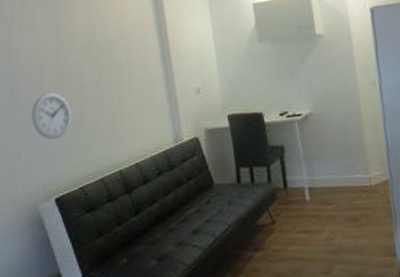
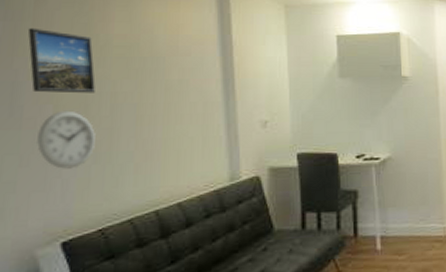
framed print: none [17,28,67,80] -> present [27,28,96,94]

